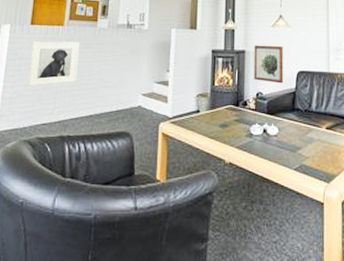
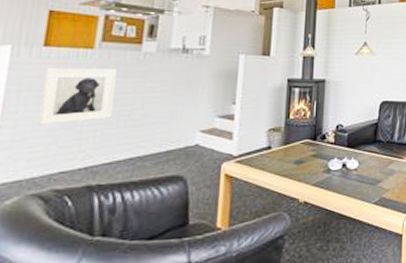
wall art: present [254,45,284,84] -> none [334,74,367,115]

